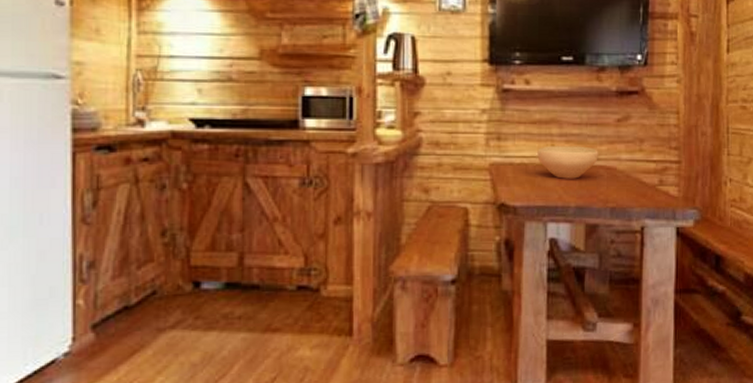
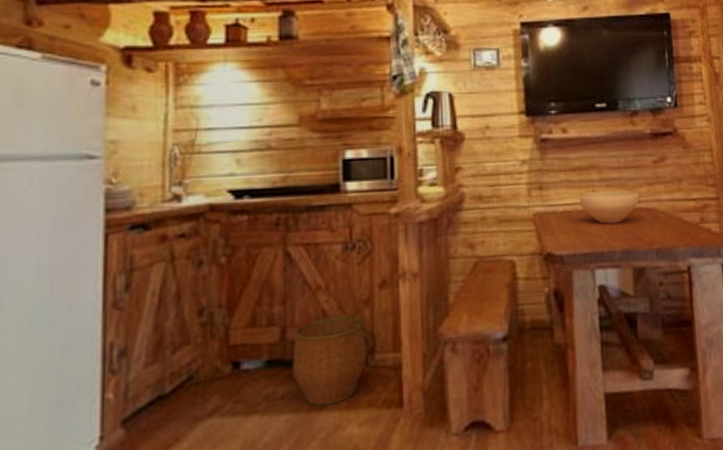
basket: none [249,248,321,329] -> present [292,316,368,407]

